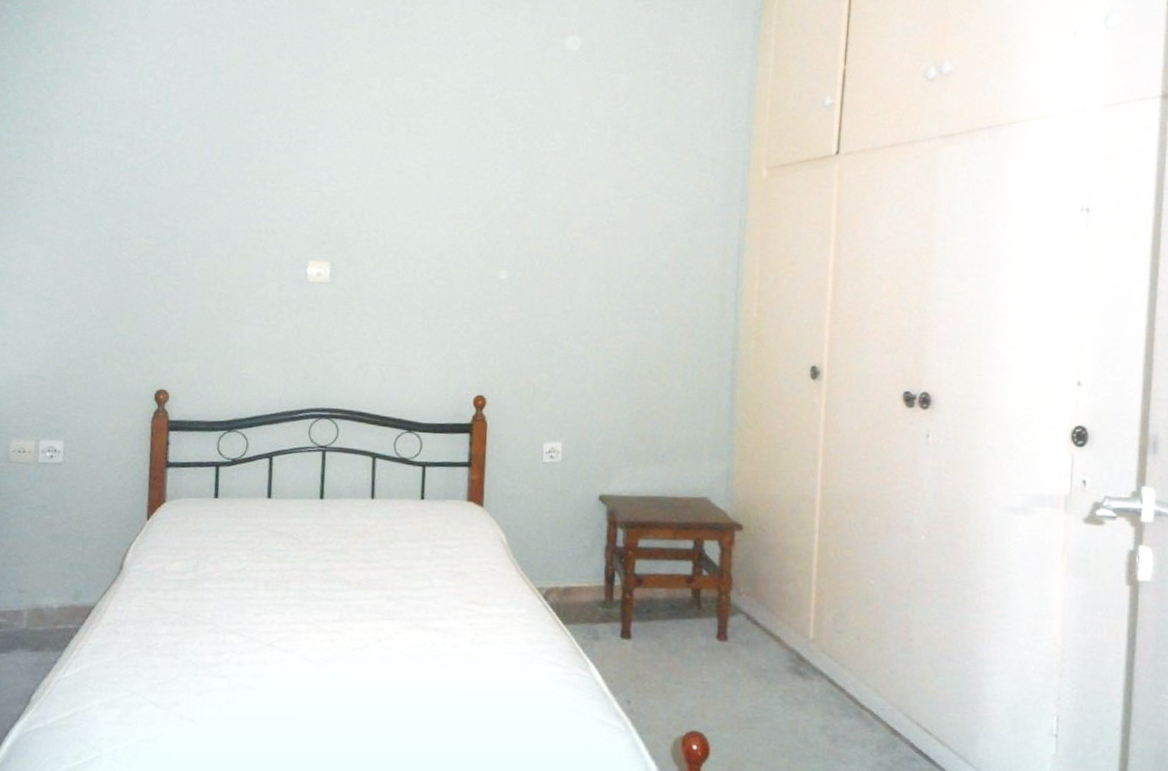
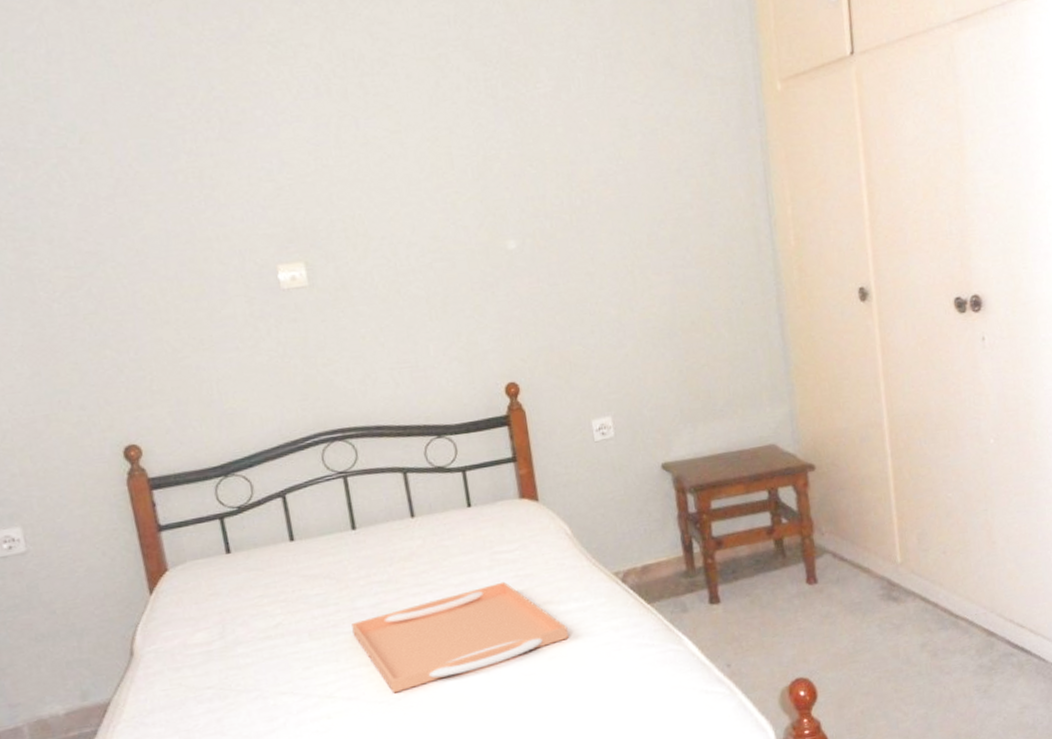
serving tray: none [301,574,487,655] -> present [352,581,569,694]

